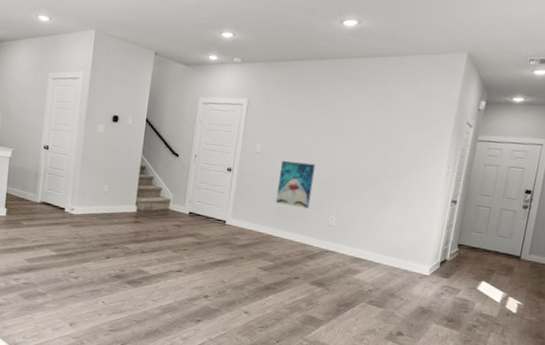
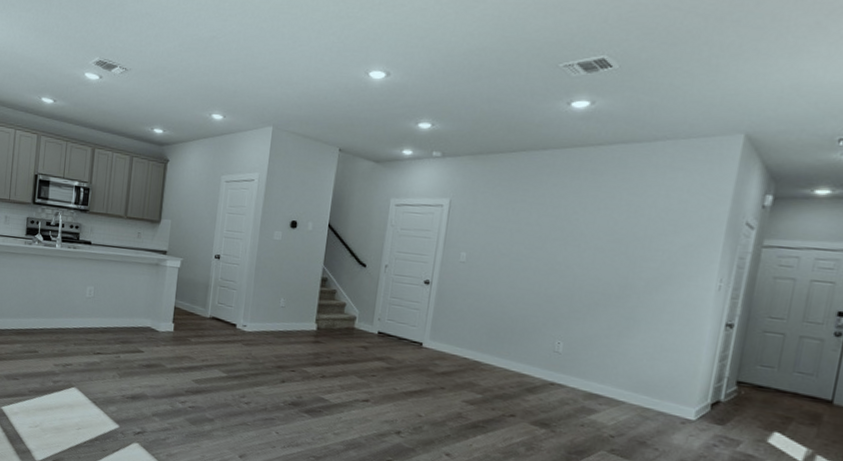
wall art: present [275,160,316,209] -> none [484,271,536,331]

